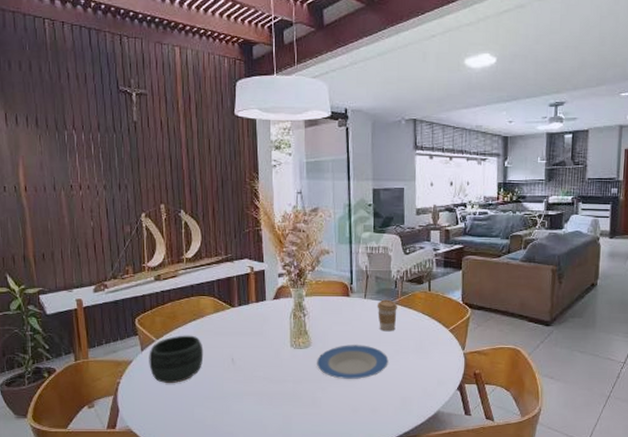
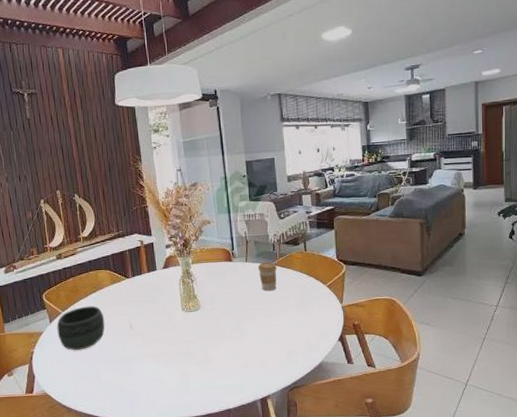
plate: present [317,345,389,379] -> none [207,304,273,337]

